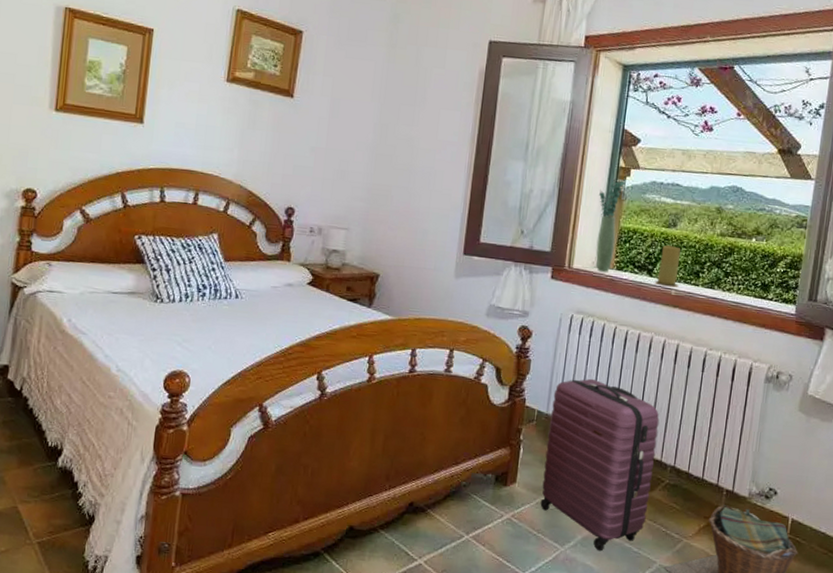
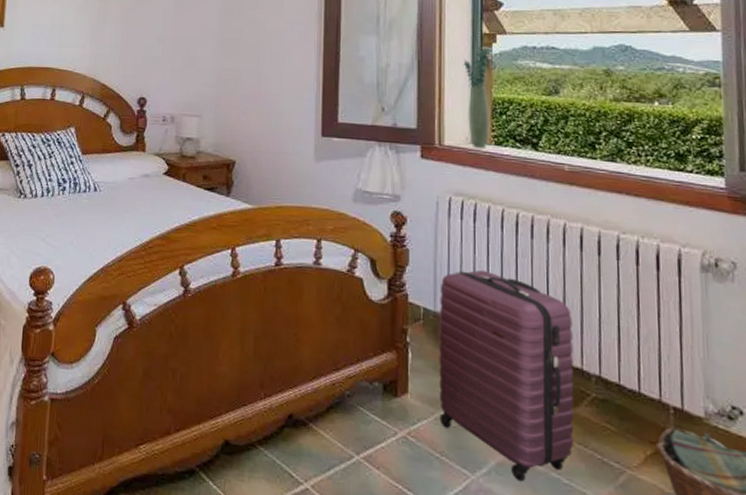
candle: present [654,245,680,288] -> none [542,115,572,162]

